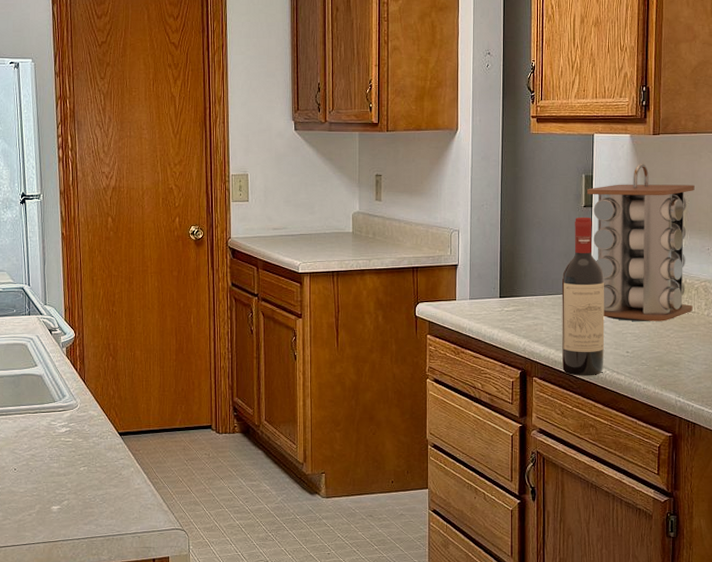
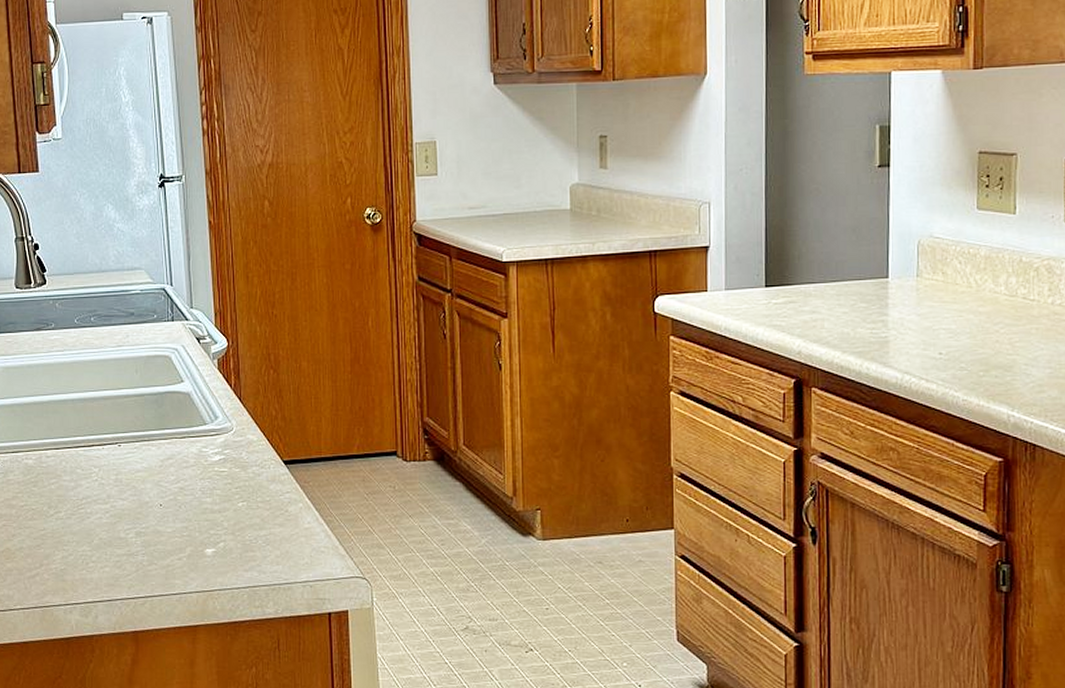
wine bottle: present [561,217,605,376] -> none [849,179,909,385]
spice rack: present [586,163,695,321] -> none [881,106,1033,313]

